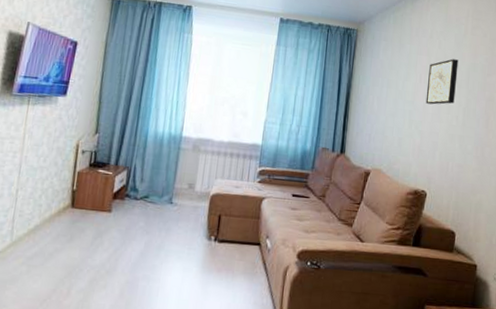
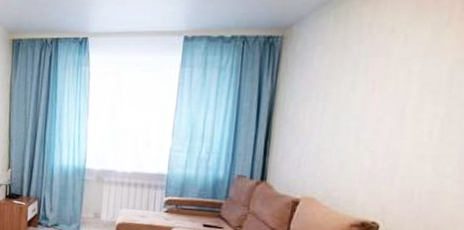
wall art: present [425,59,459,105] -> none [380,56,436,118]

